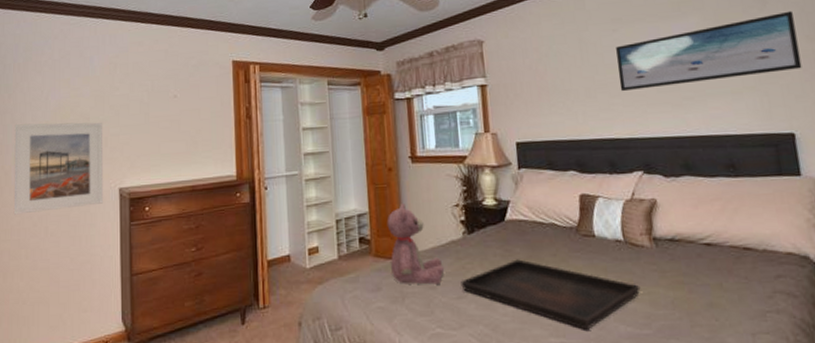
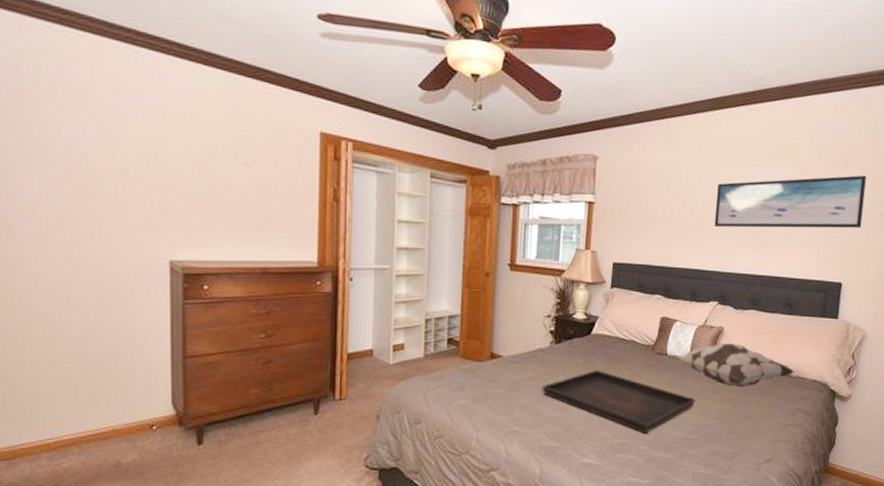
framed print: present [13,122,104,215] -> none [18,166,149,278]
teddy bear: present [387,204,444,285] -> none [477,310,528,387]
decorative pillow: none [595,216,760,268] -> present [667,343,795,387]

